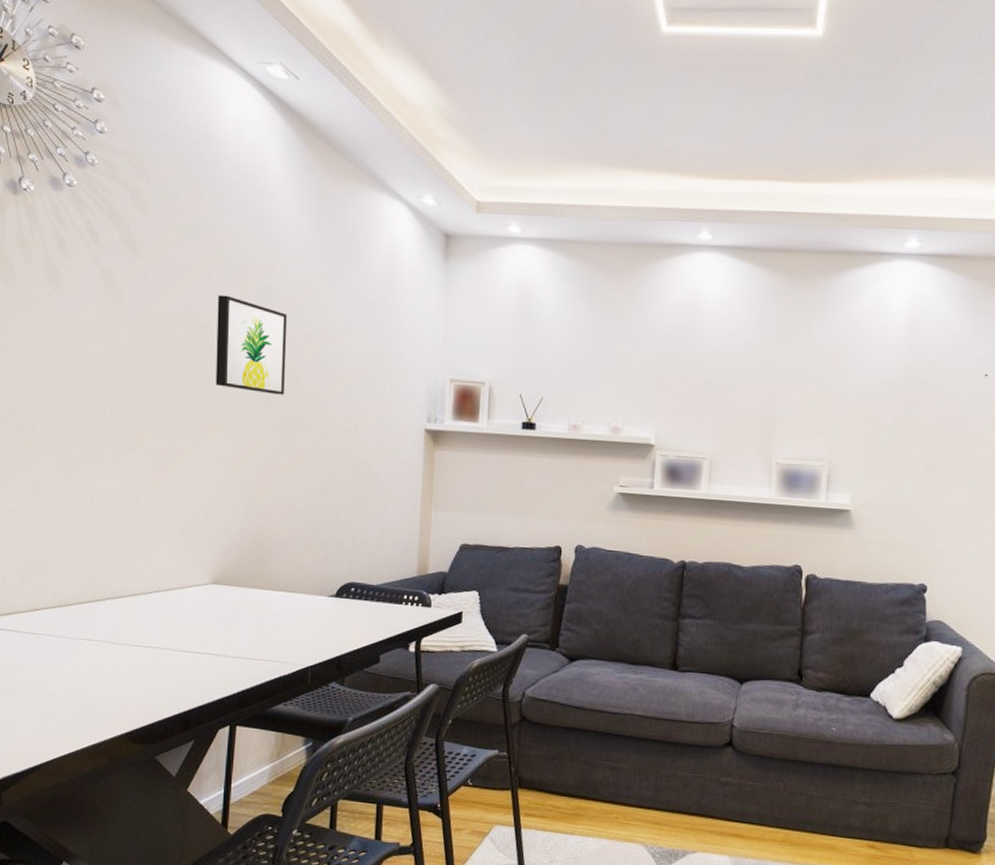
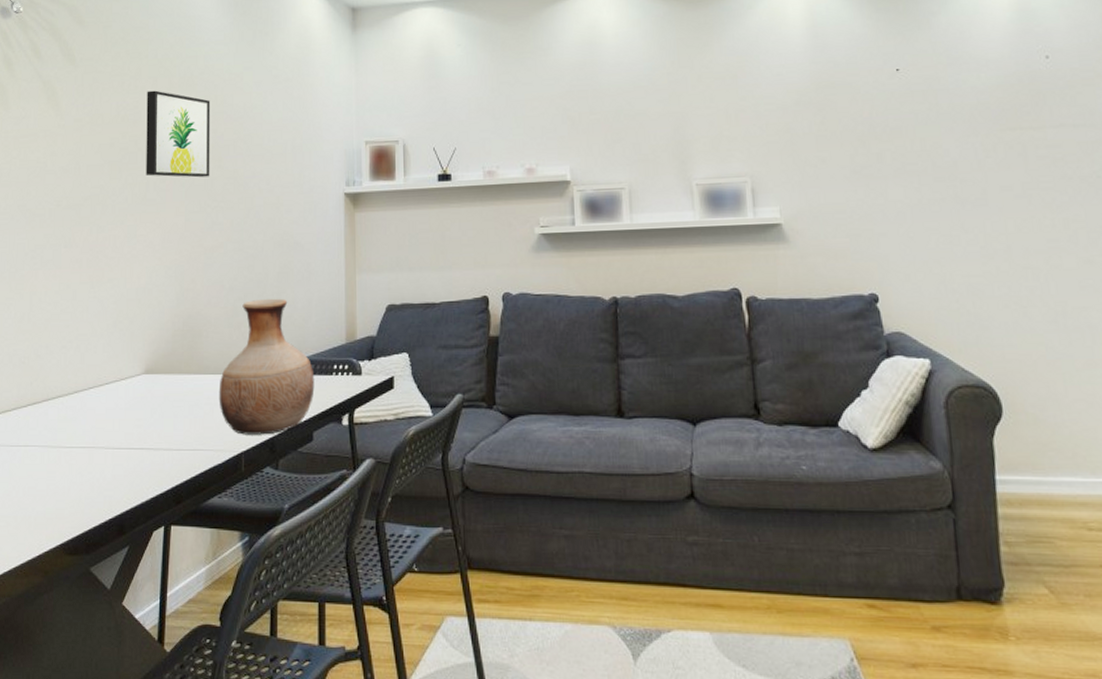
vase: none [287,524,384,653] -> present [219,298,315,435]

